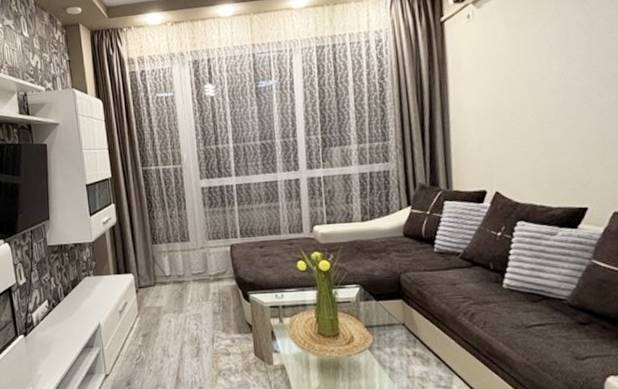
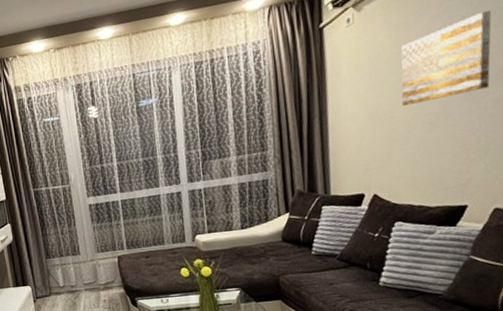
wall art: none [520,16,605,105] -> present [401,10,492,107]

